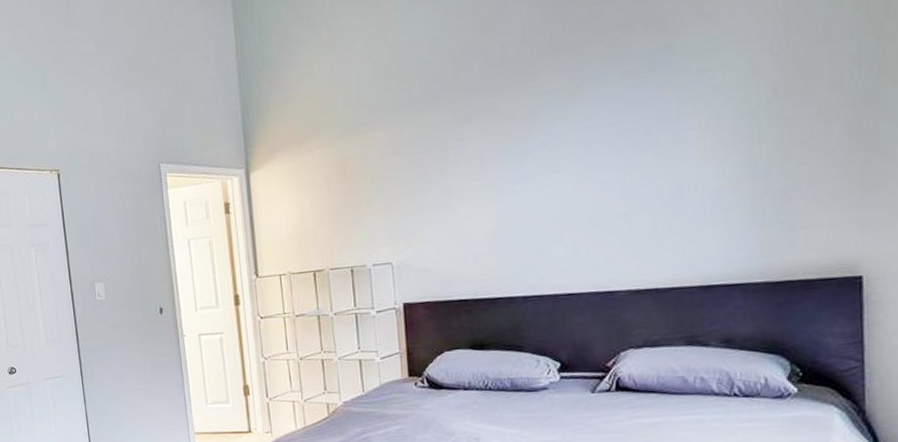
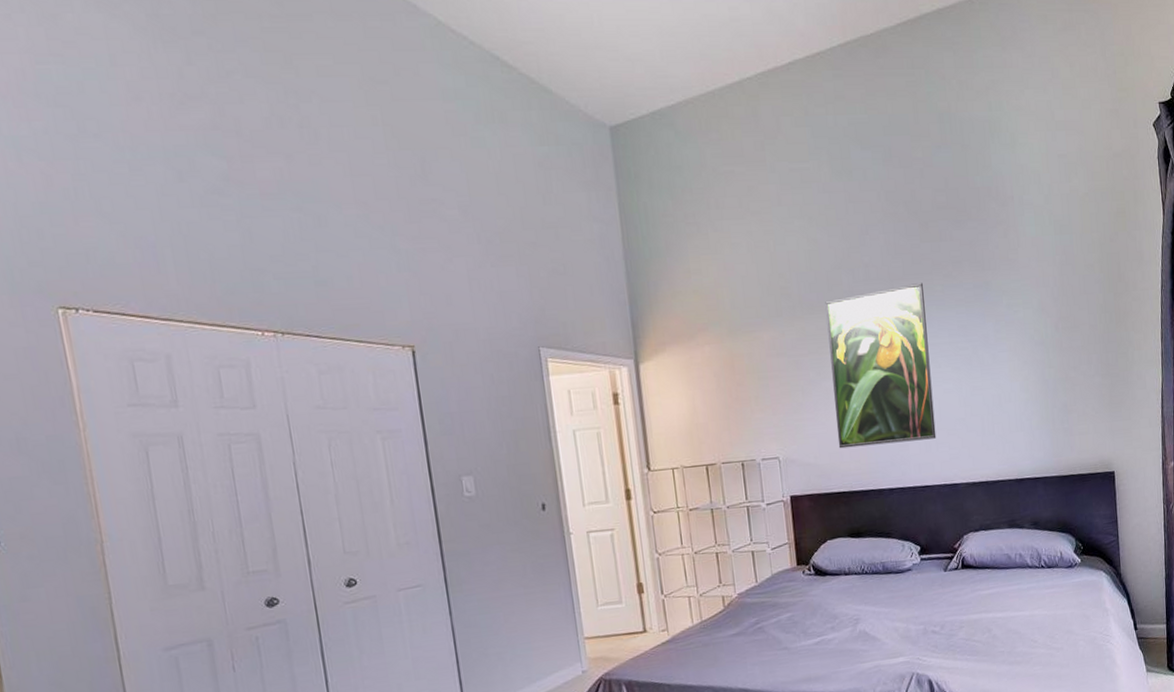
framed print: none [451,56,588,253] -> present [825,283,937,449]

